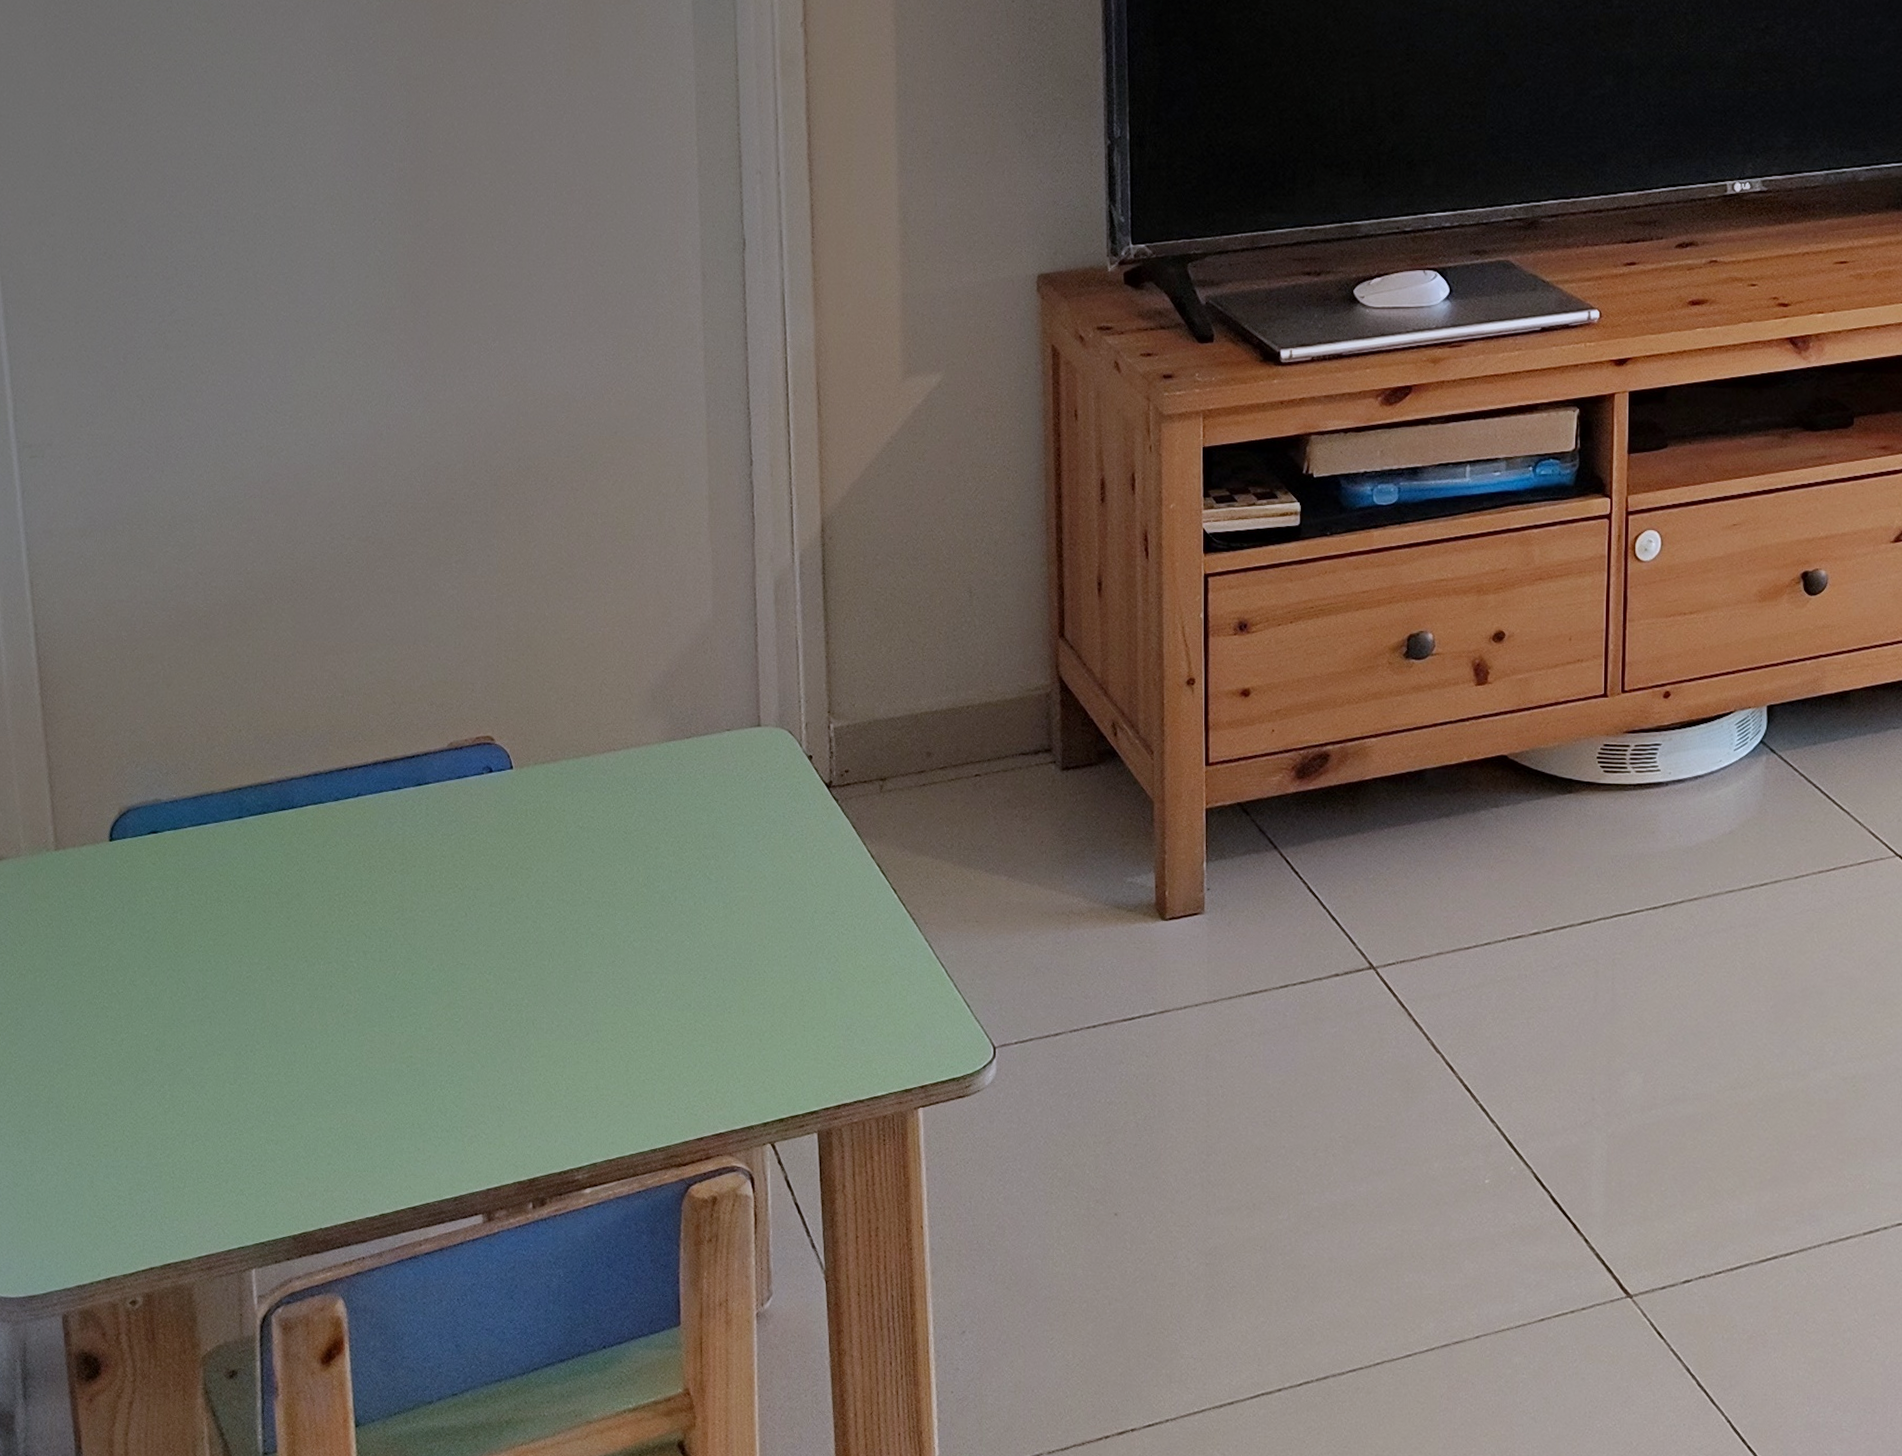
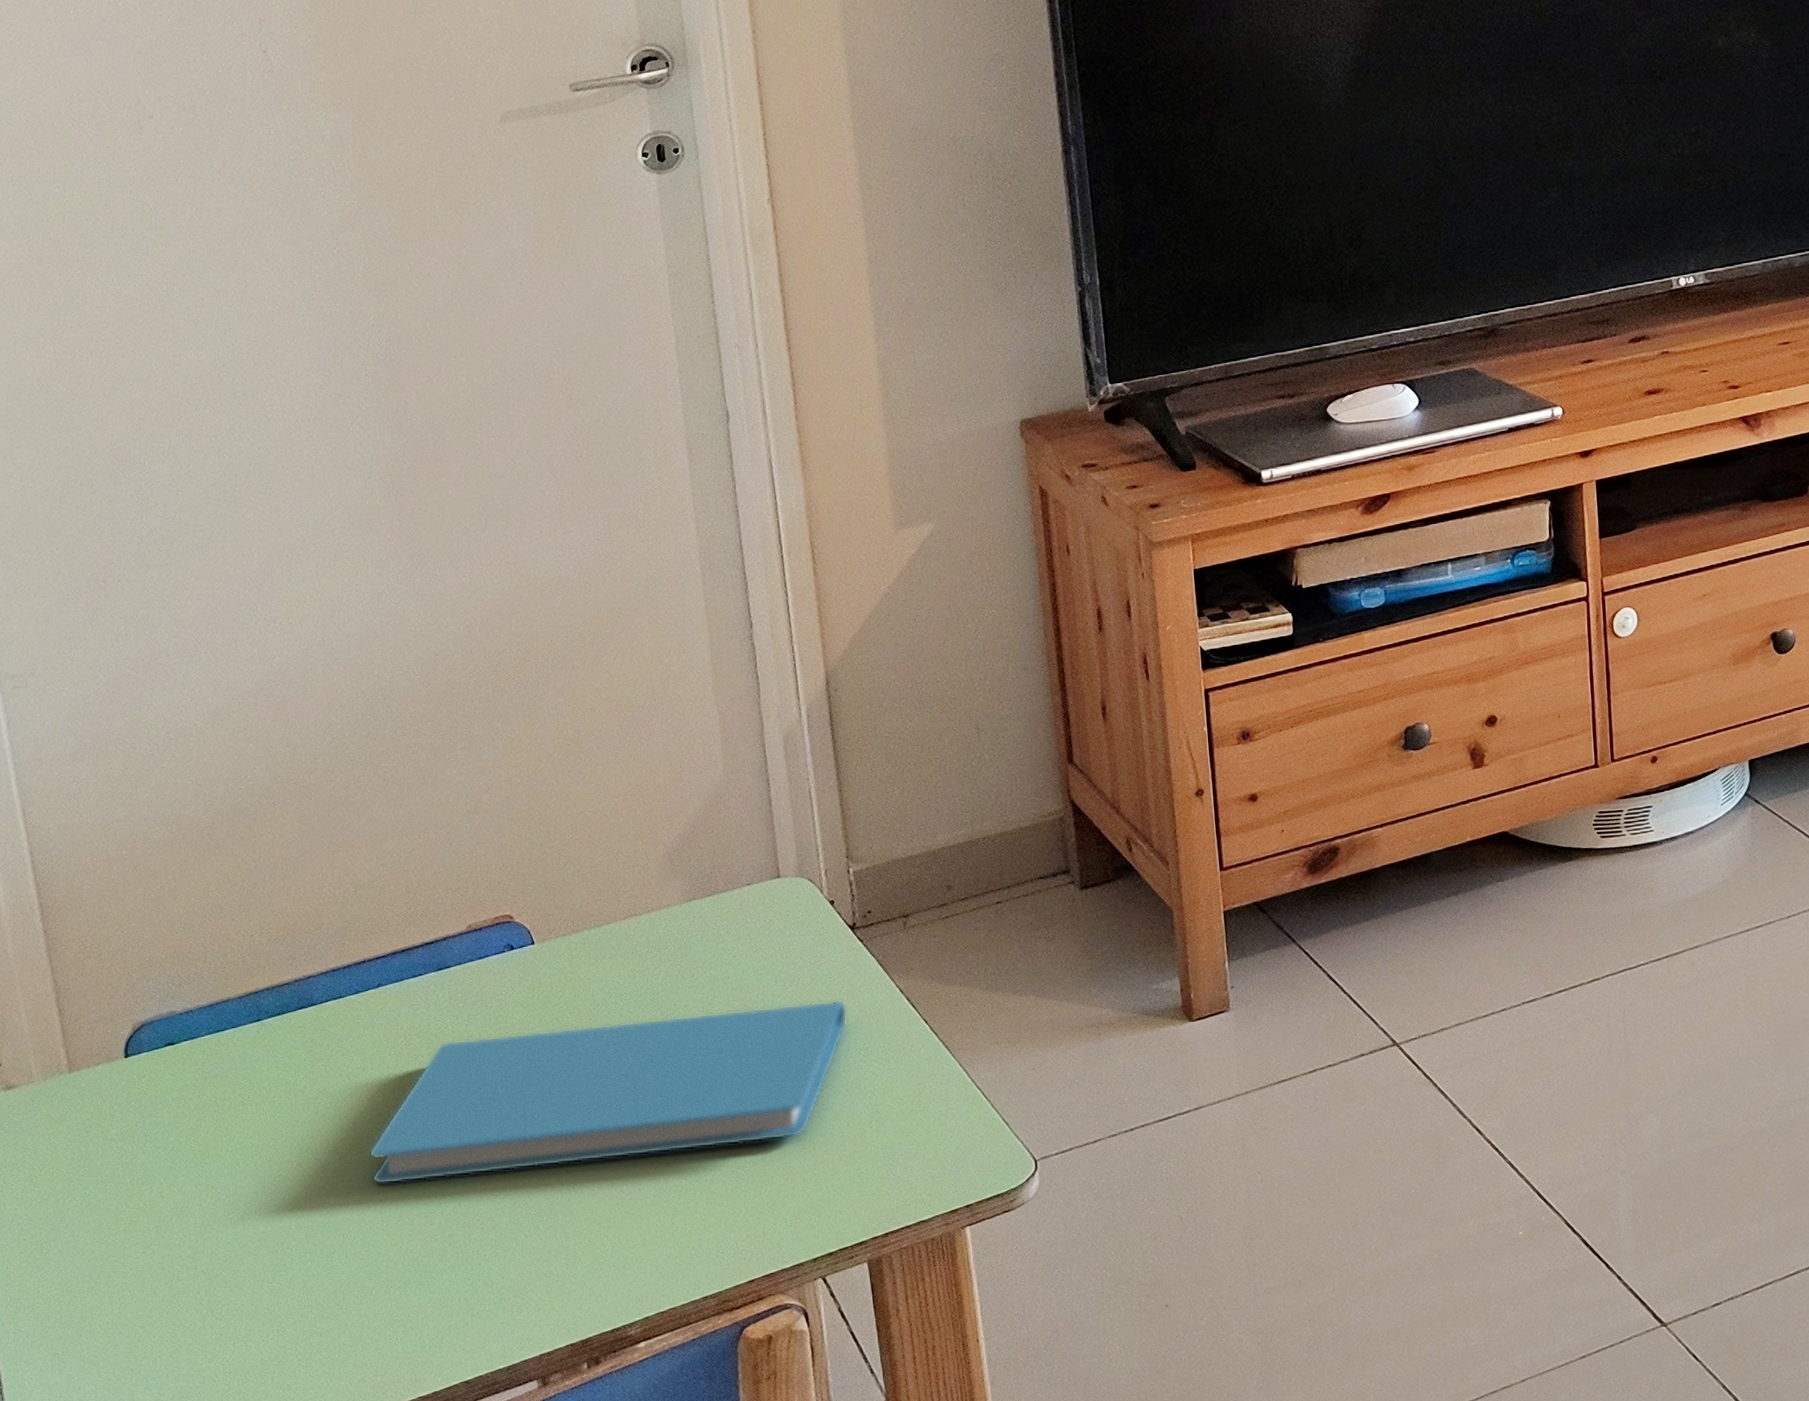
book: none [336,858,817,999] -> present [368,999,848,1185]

